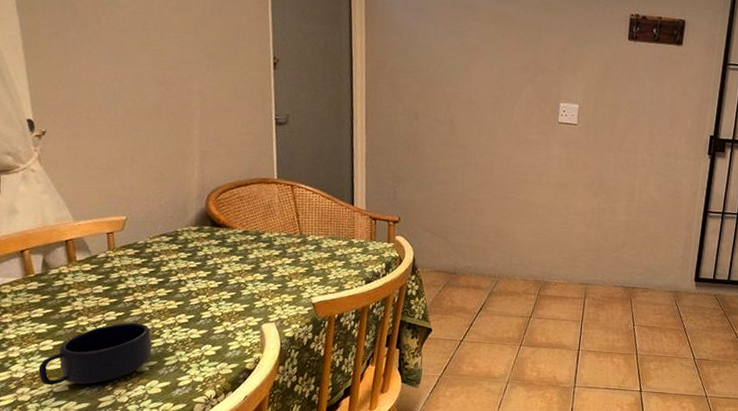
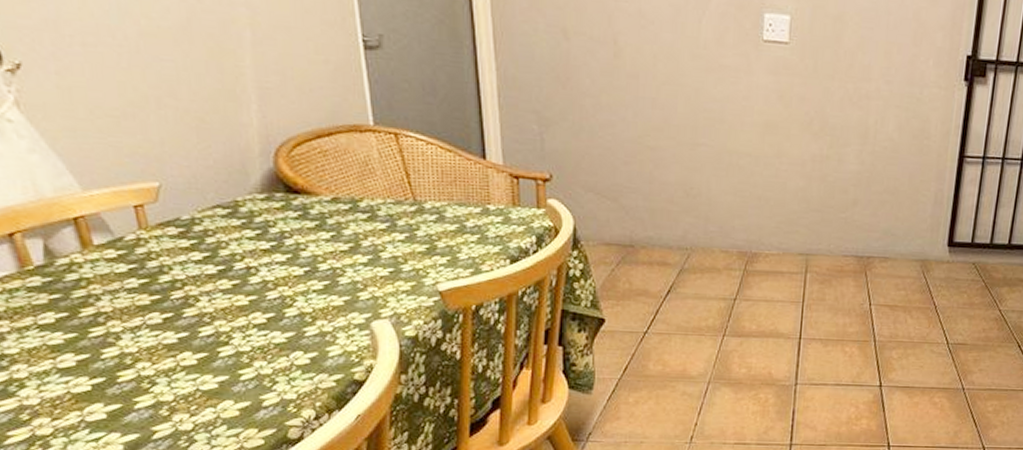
mug: present [38,322,152,386] -> none [59,326,220,413]

